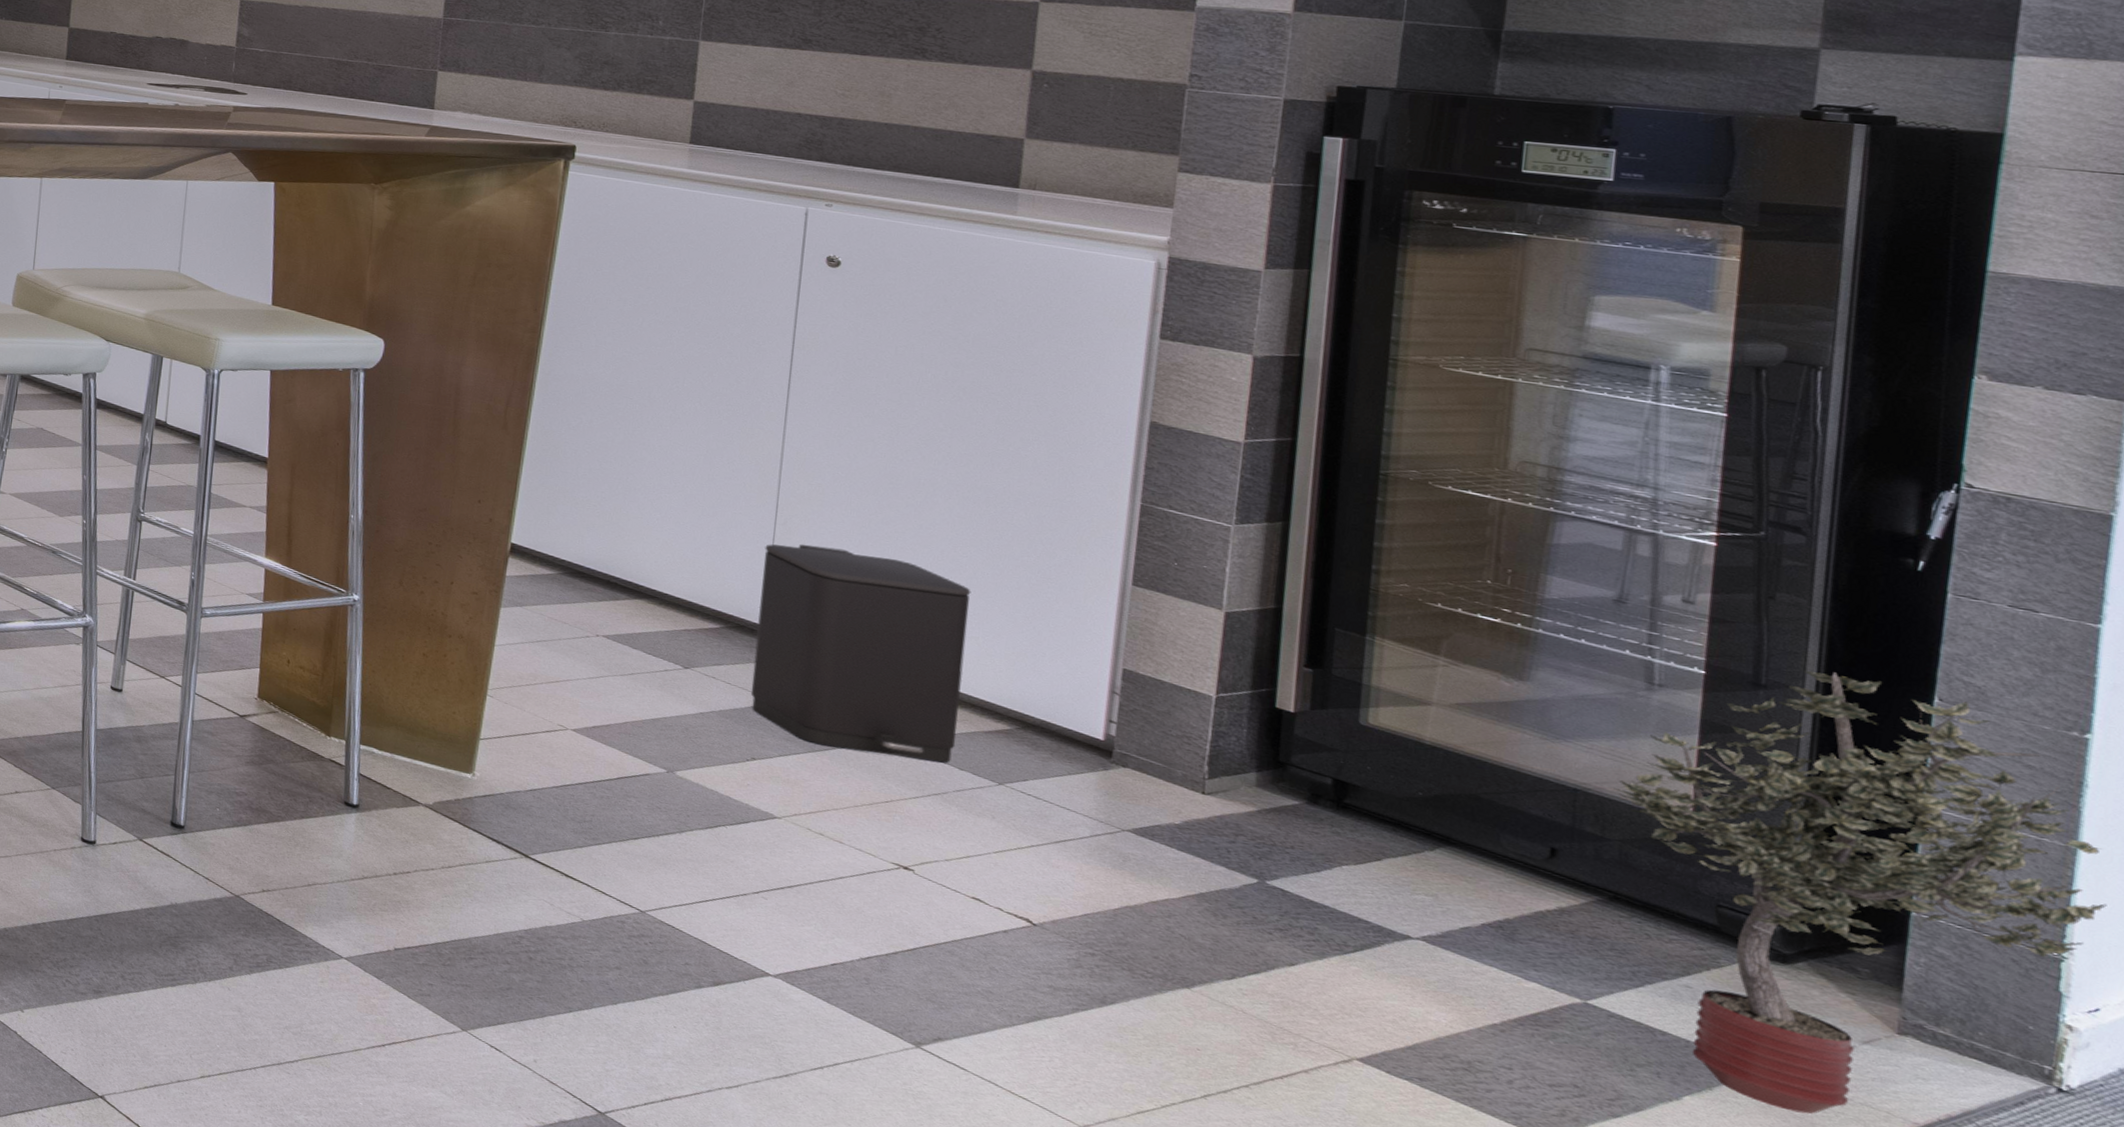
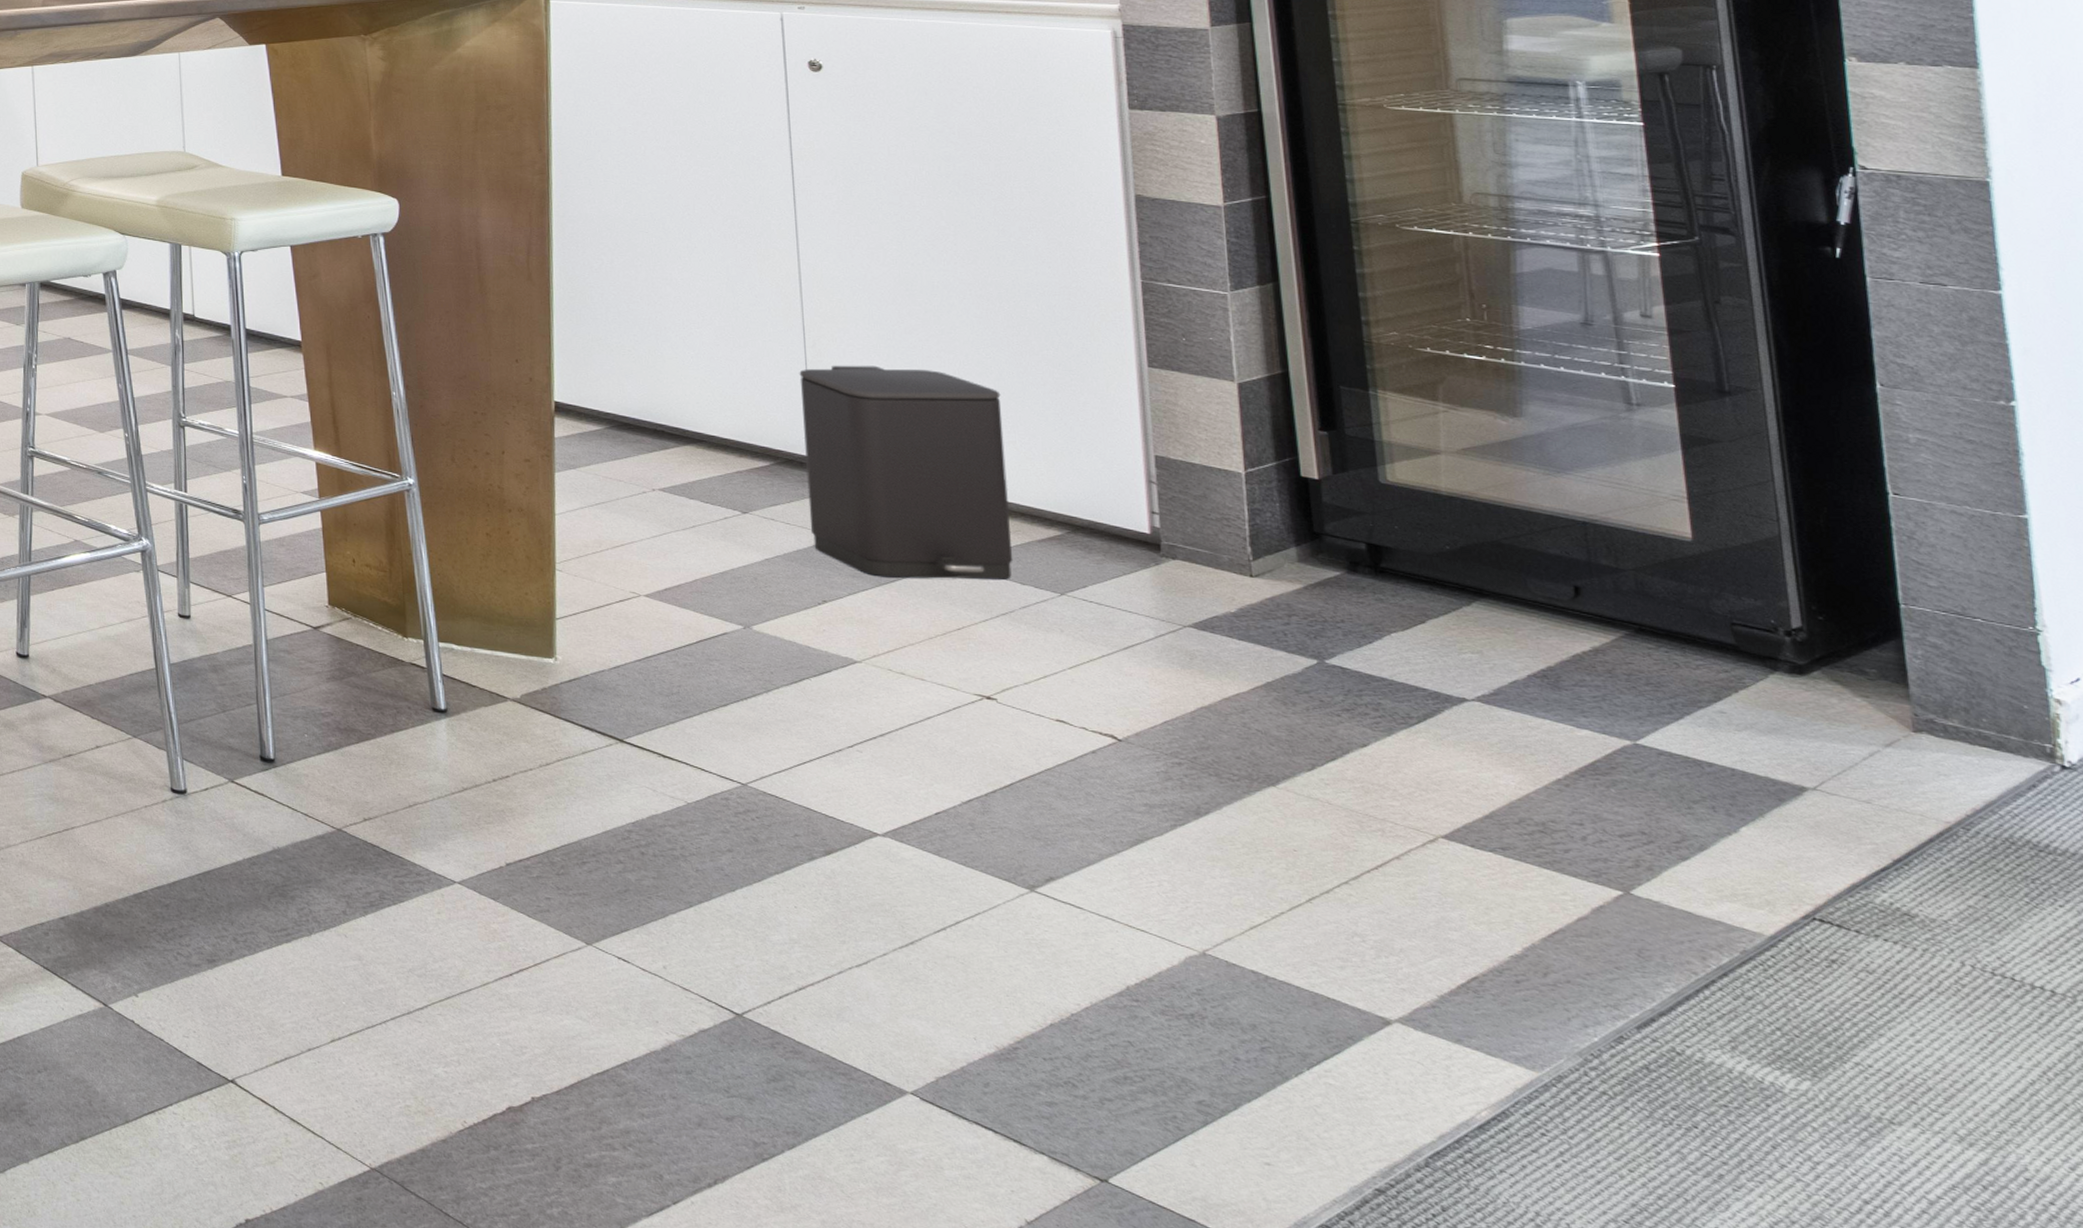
potted tree: present [1613,670,2107,1114] -> none [1617,370,2064,829]

